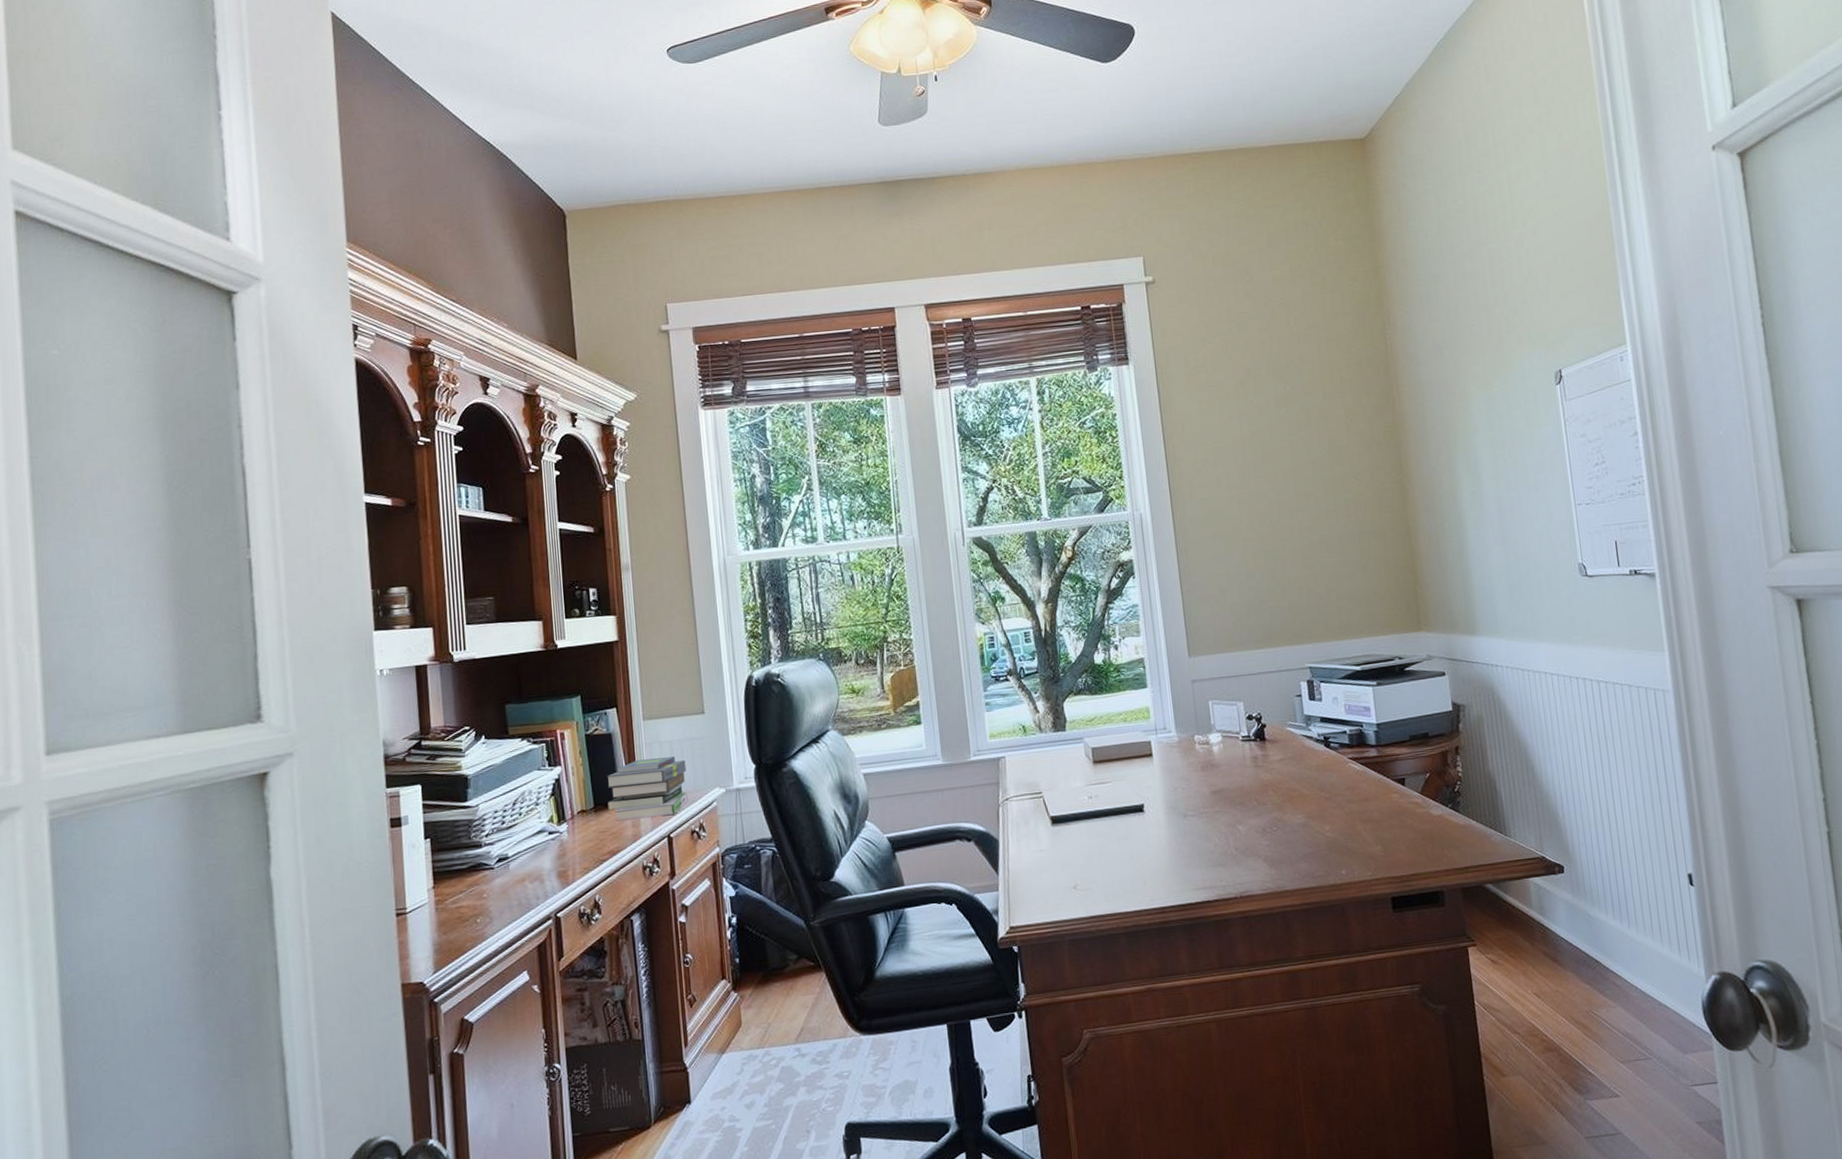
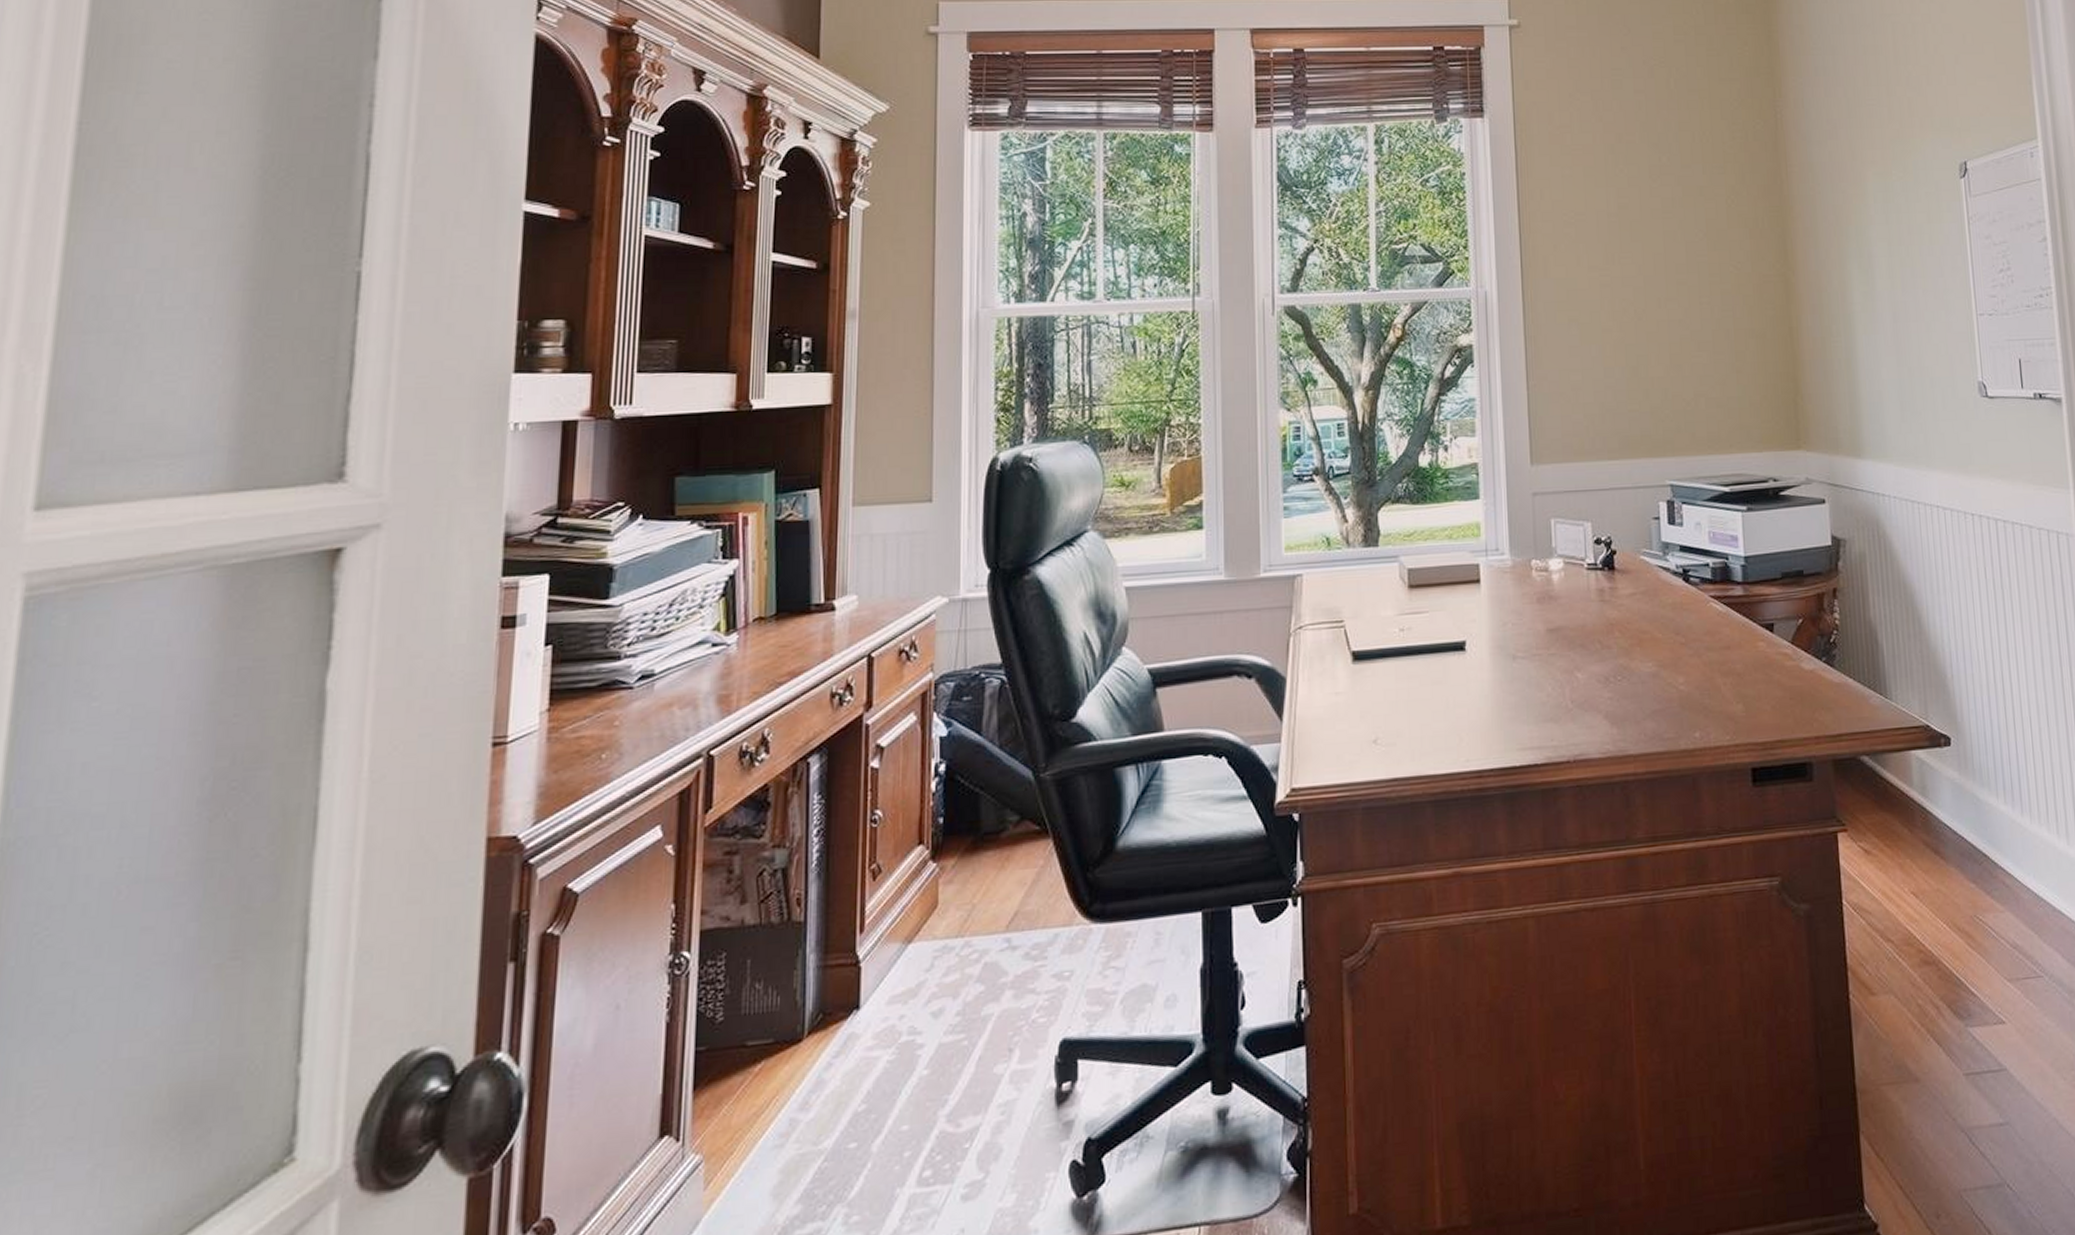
books: present [607,756,688,821] -> none [794,554,901,634]

